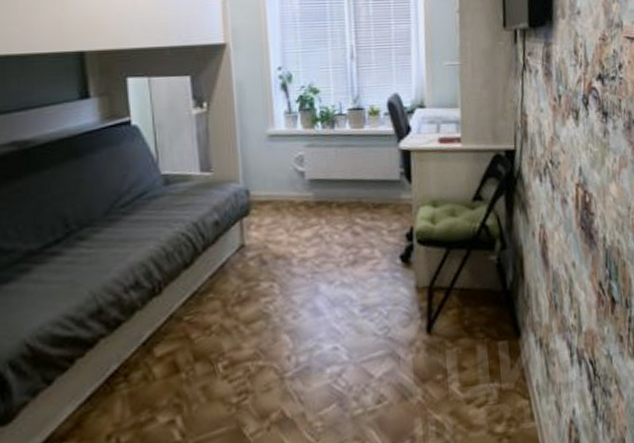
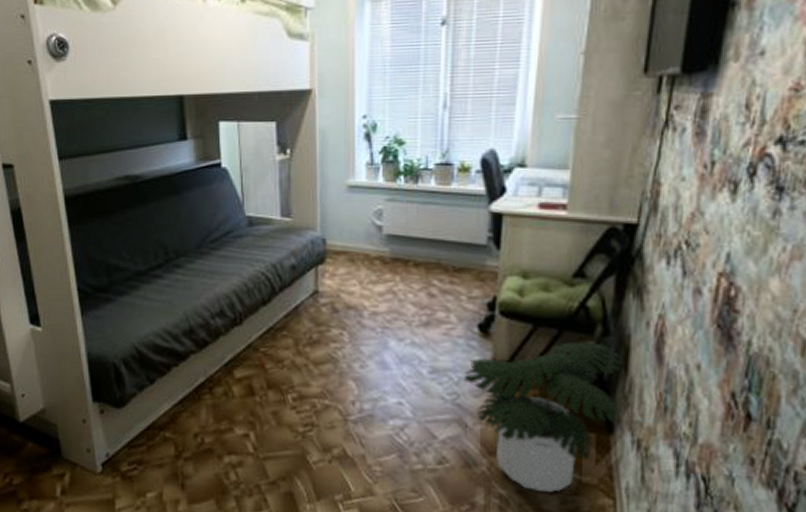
potted plant: none [392,257,523,409] -> present [463,341,622,492]

